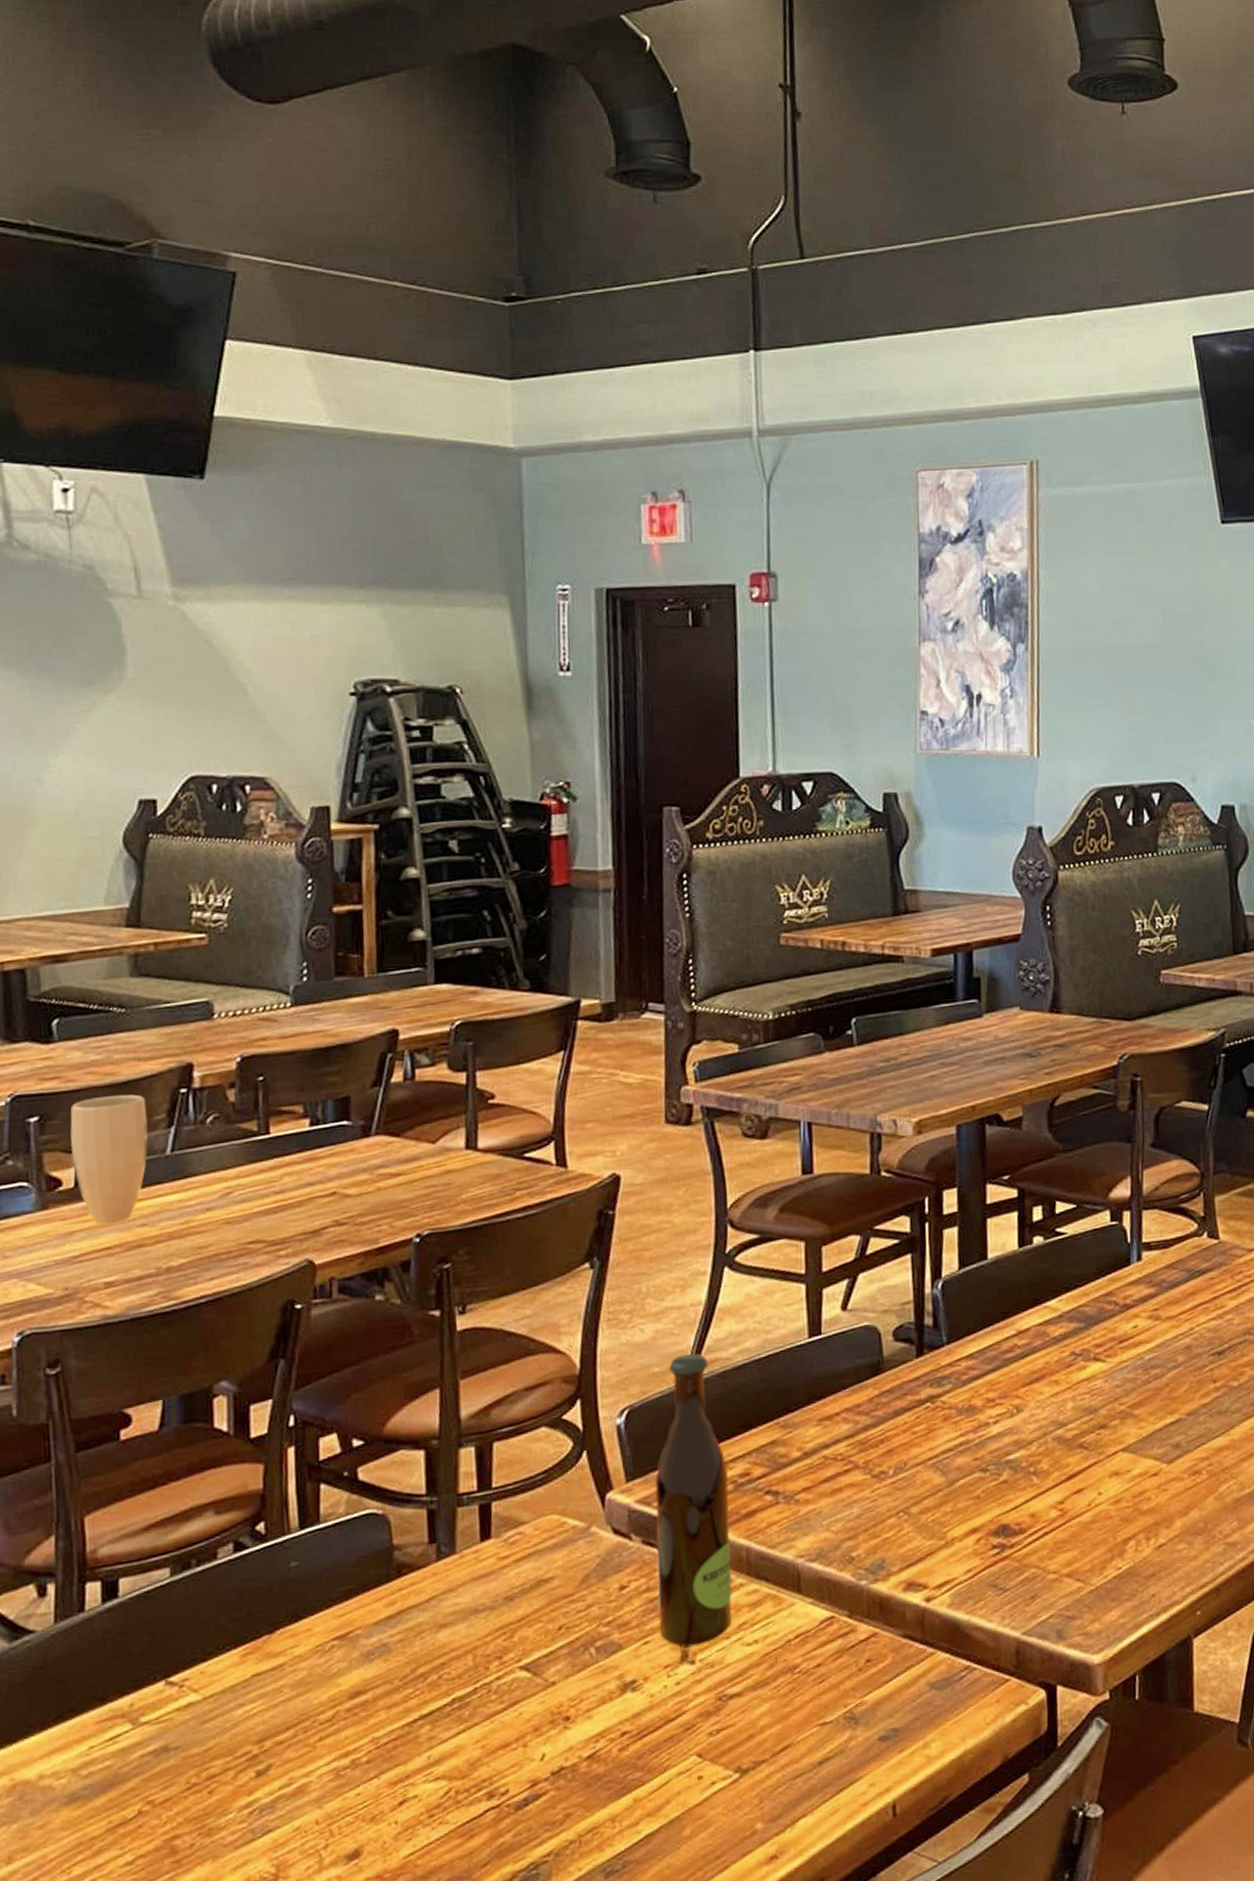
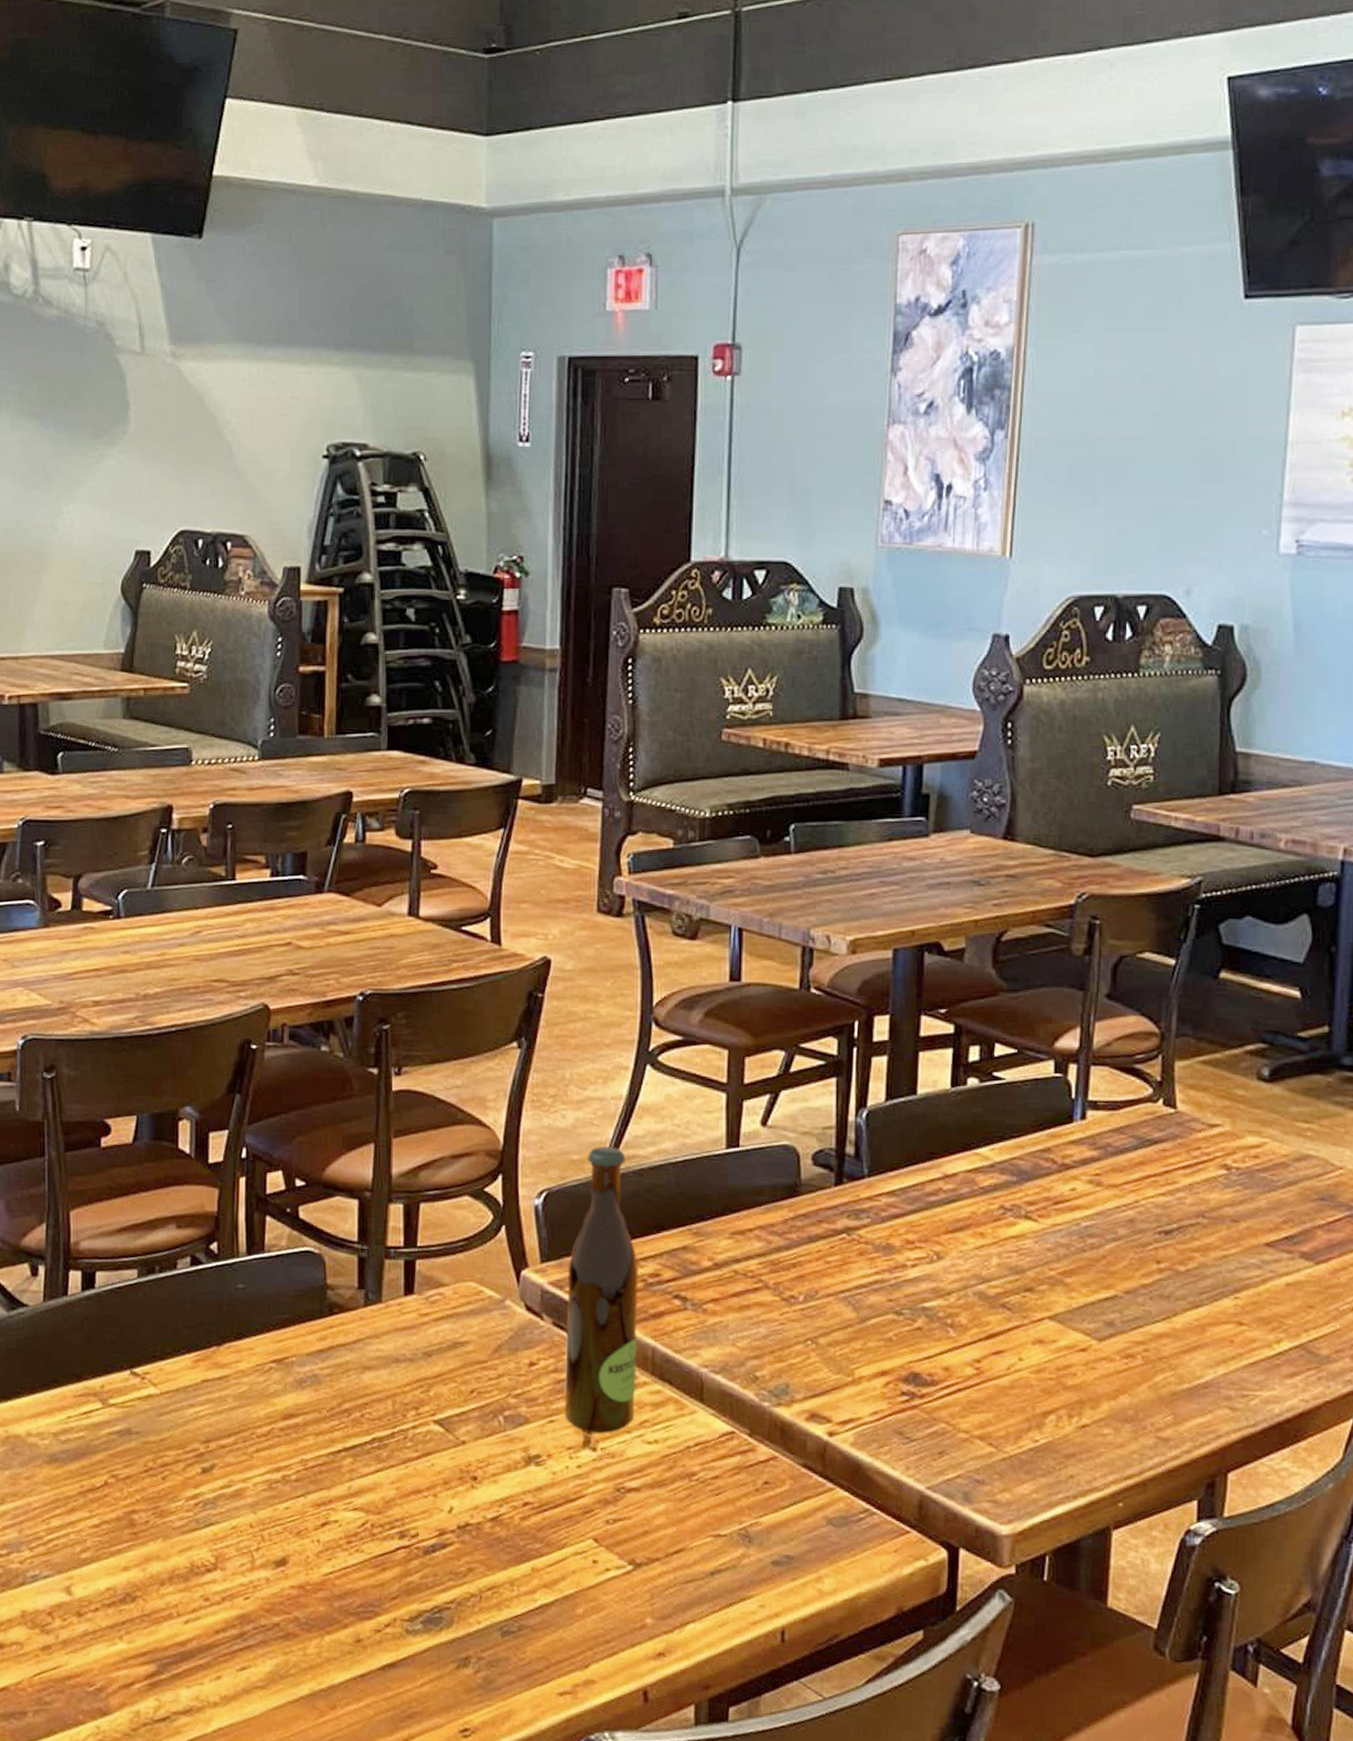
cup: present [70,1094,148,1225] -> none [69,828,133,948]

